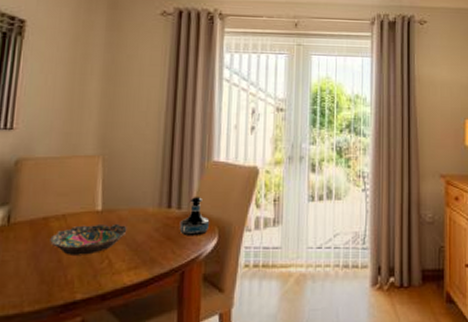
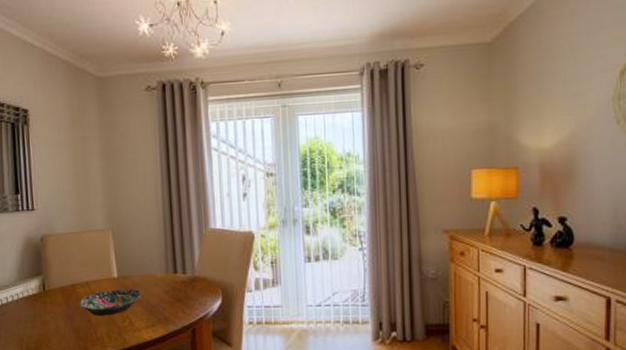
tequila bottle: present [179,196,210,236] -> none [186,261,214,298]

